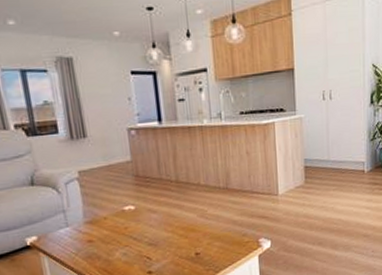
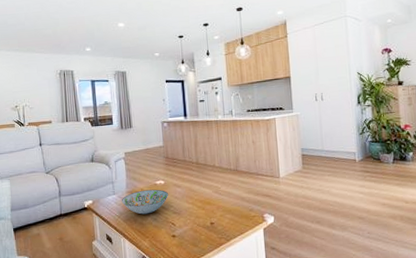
decorative bowl: none [77,216,142,250] -> present [121,189,169,215]

